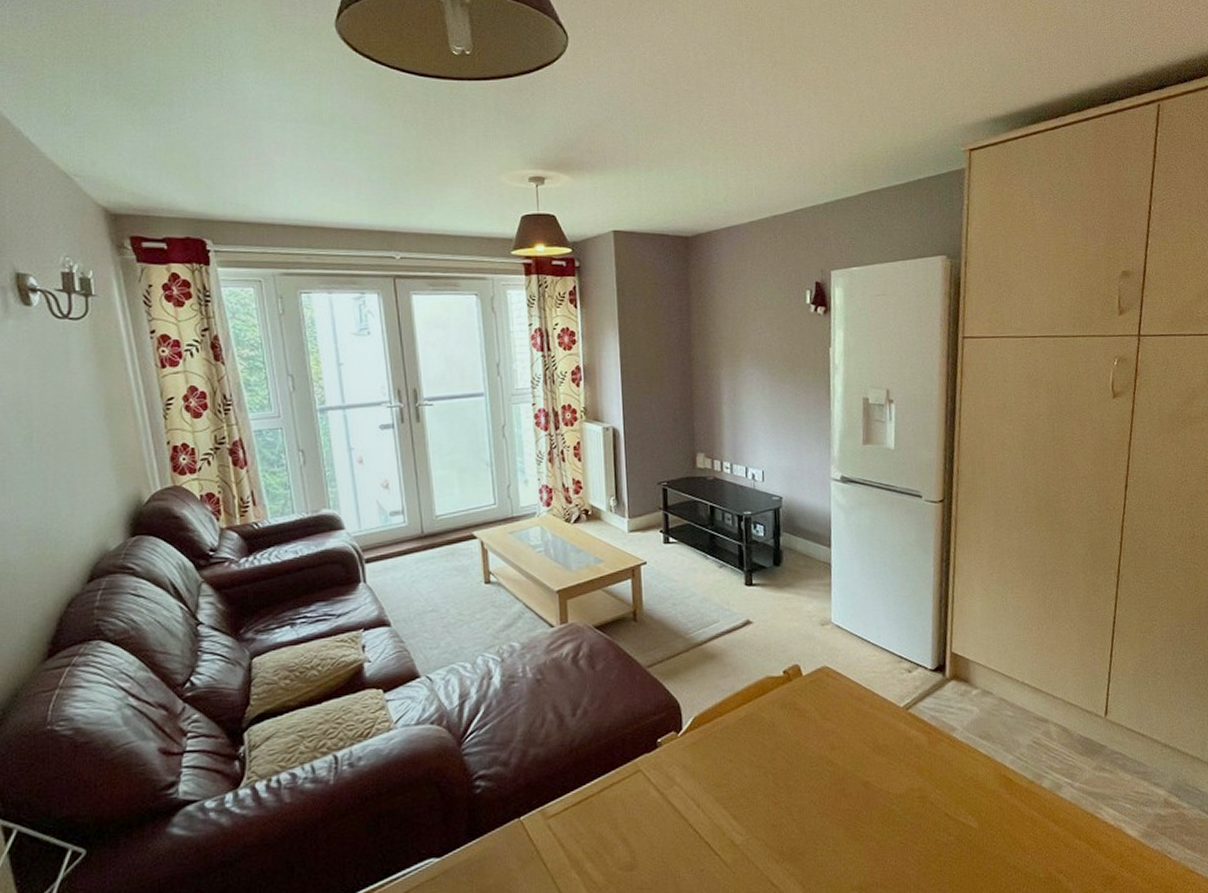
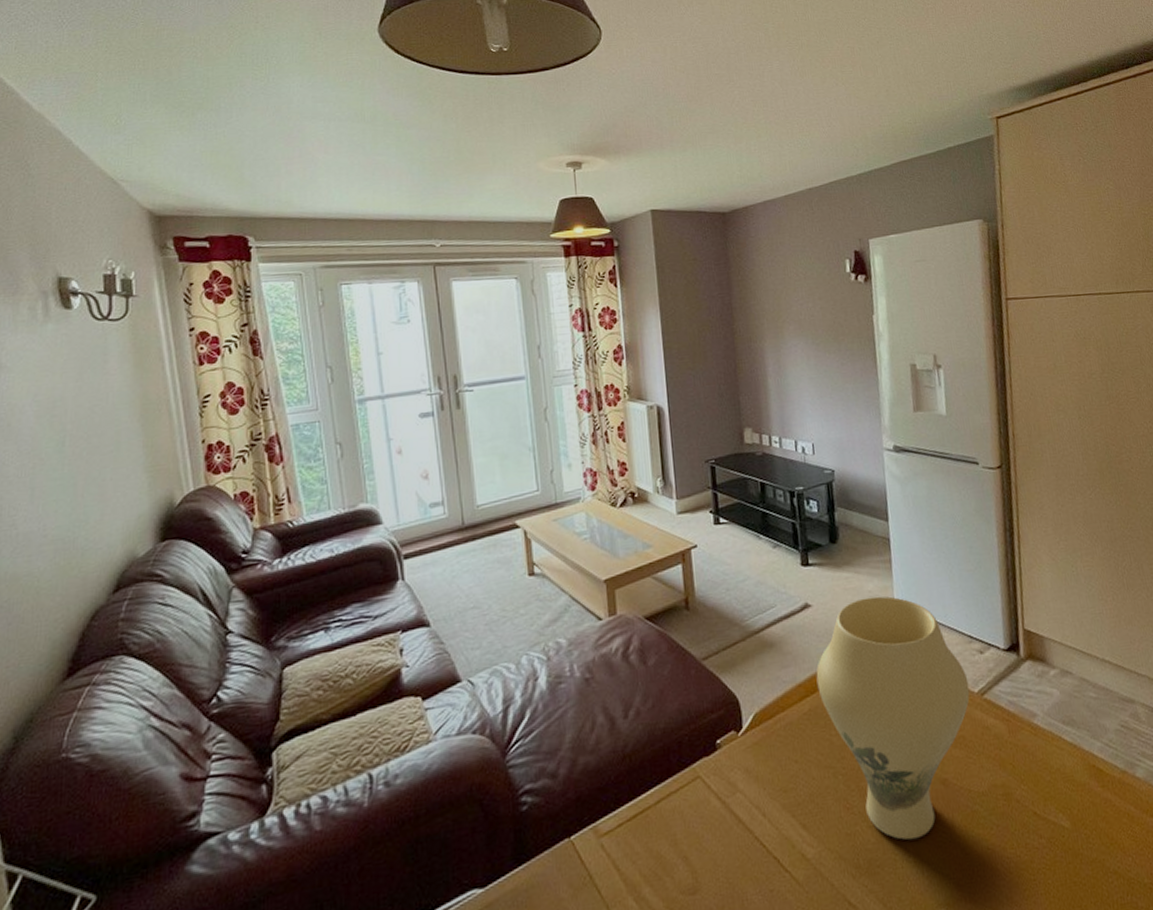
vase: none [753,616,896,833] -> present [816,596,970,841]

